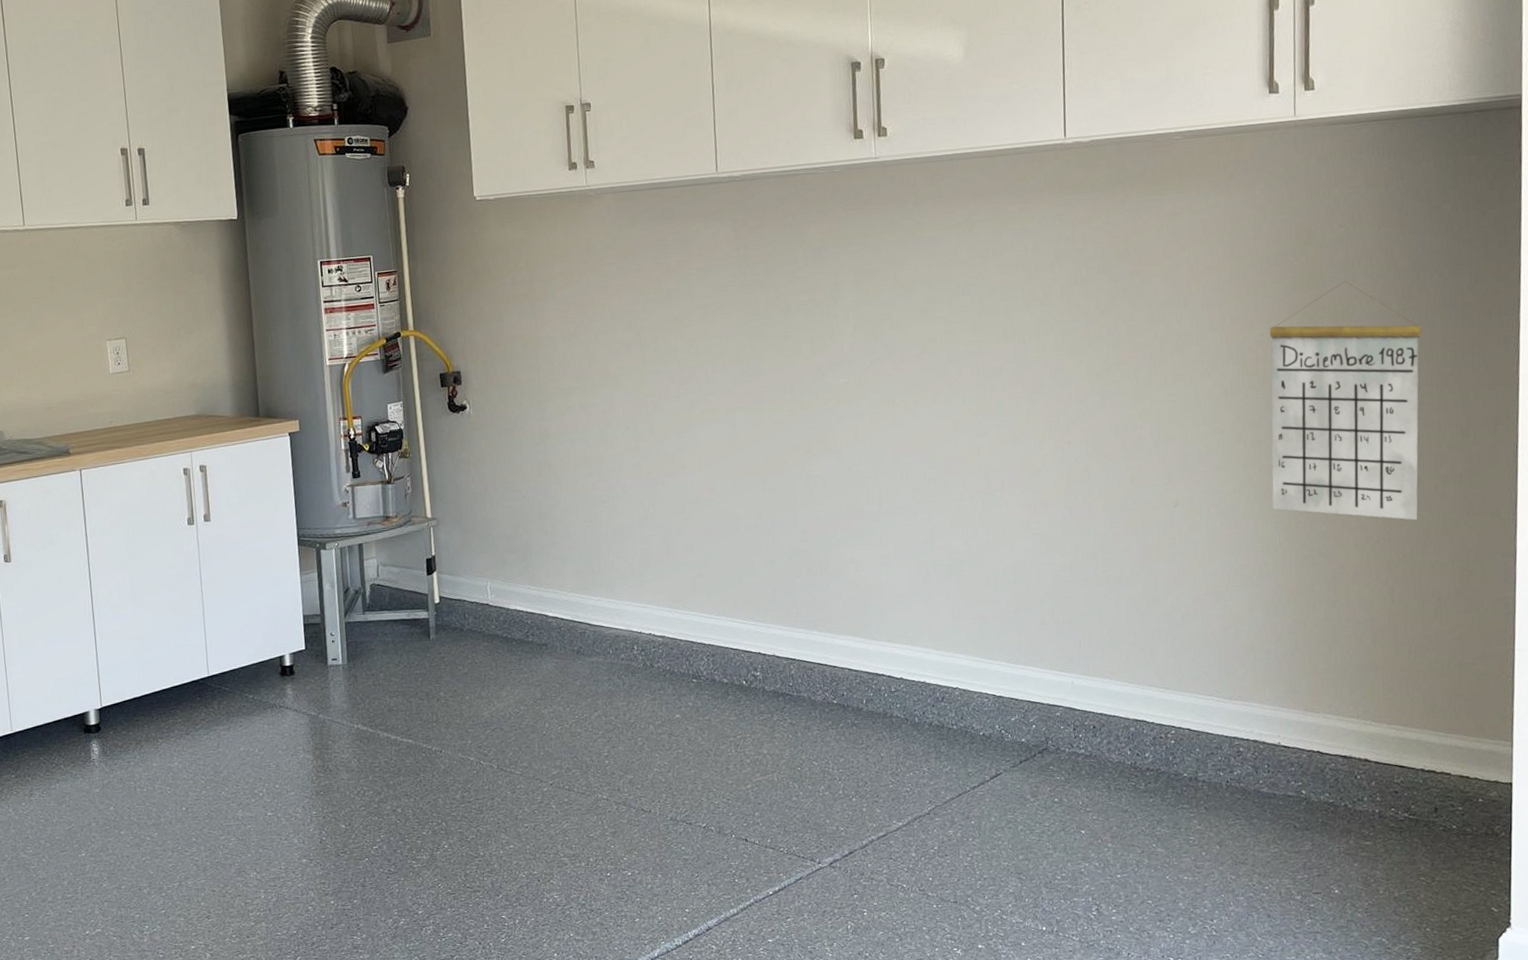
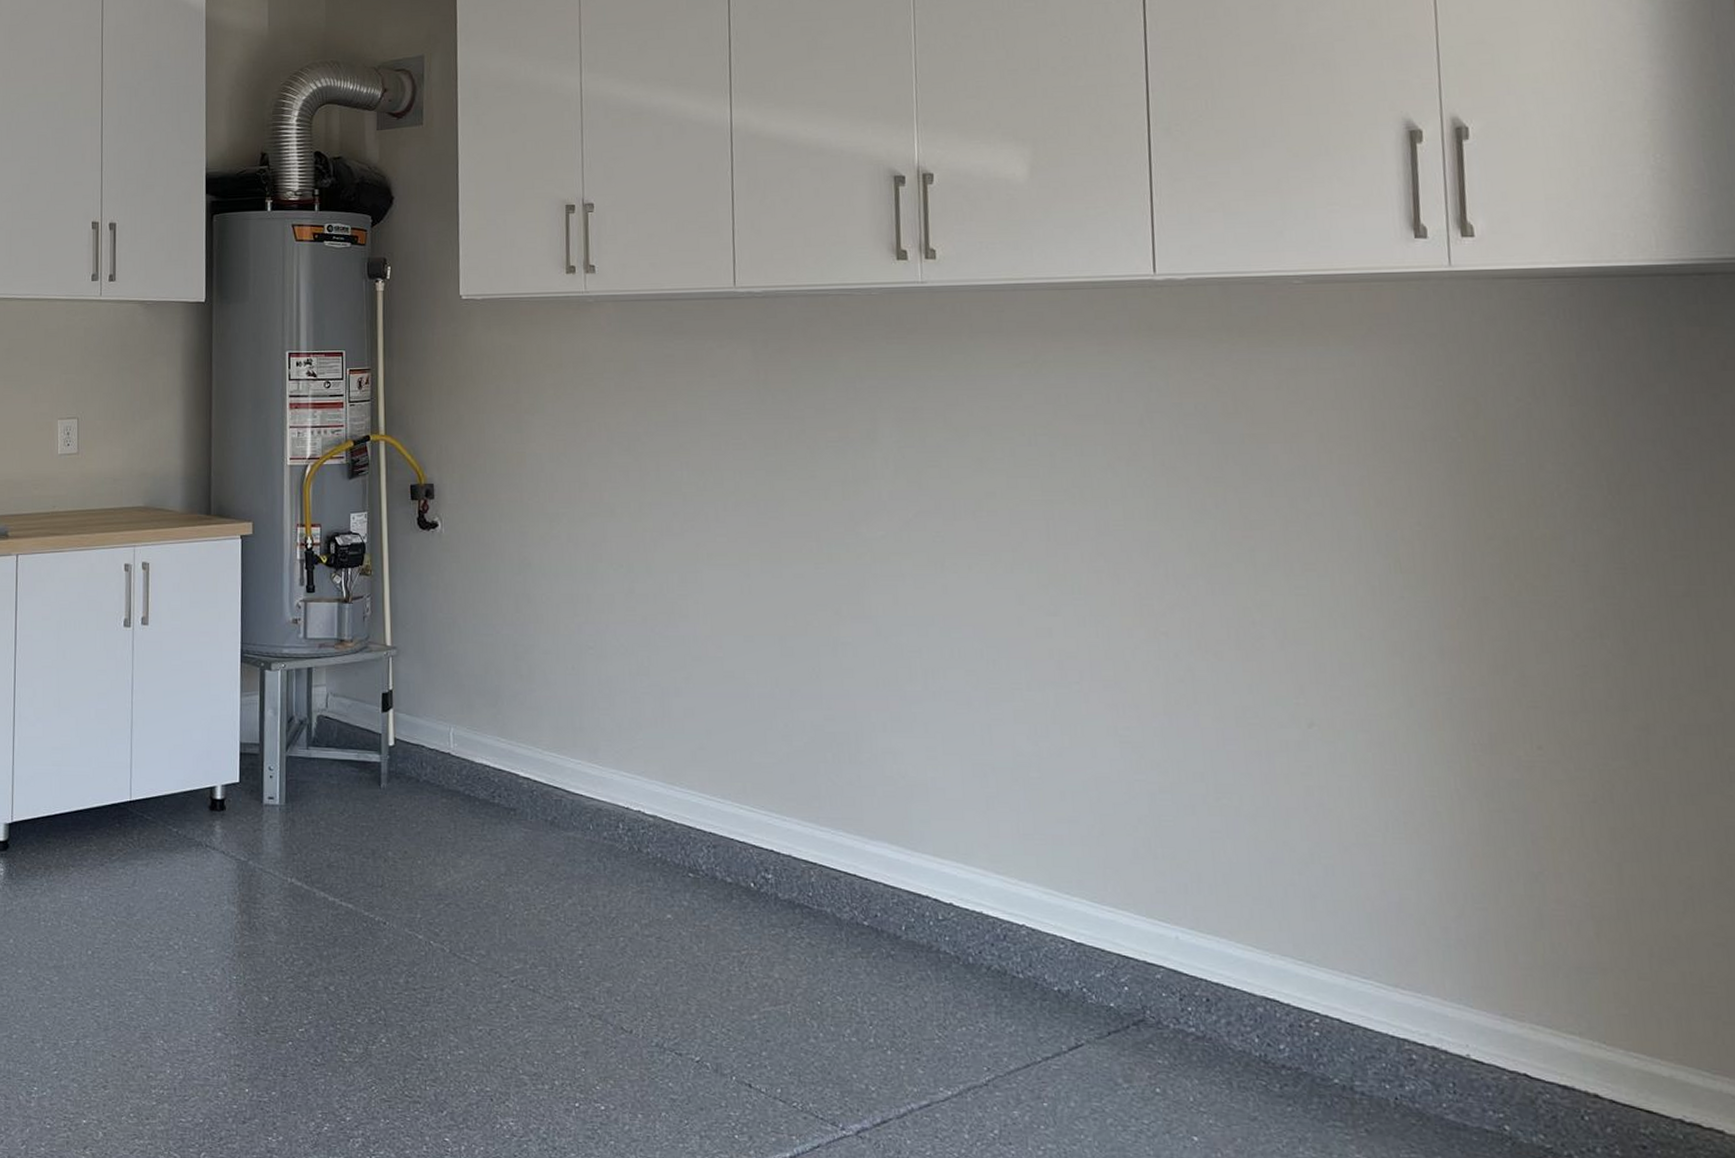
calendar: present [1269,281,1422,521] -> none [1428,467,1650,780]

